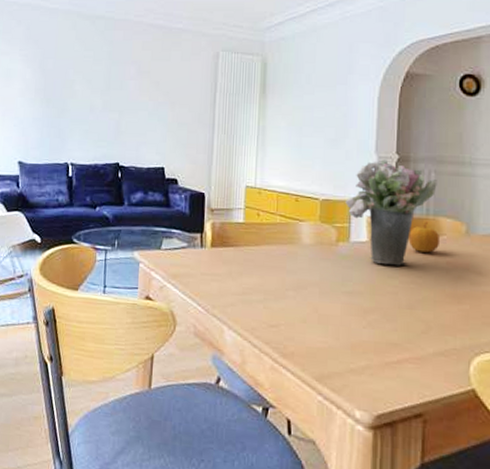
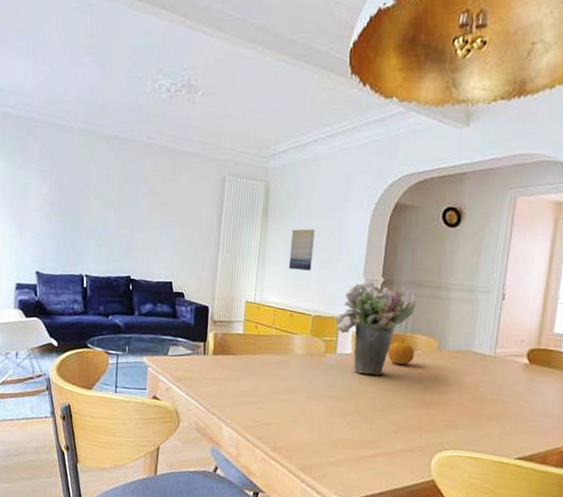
wall art: none [291,104,318,150] -> present [288,229,315,271]

